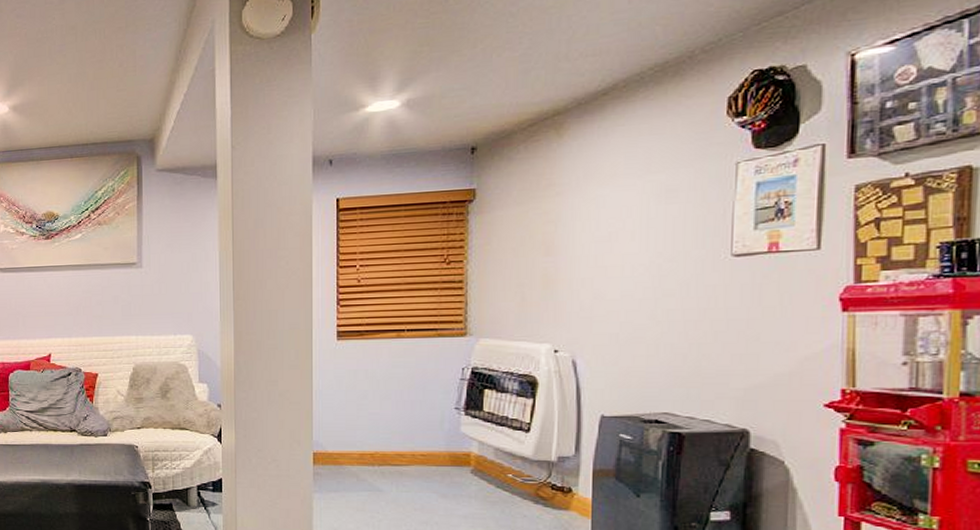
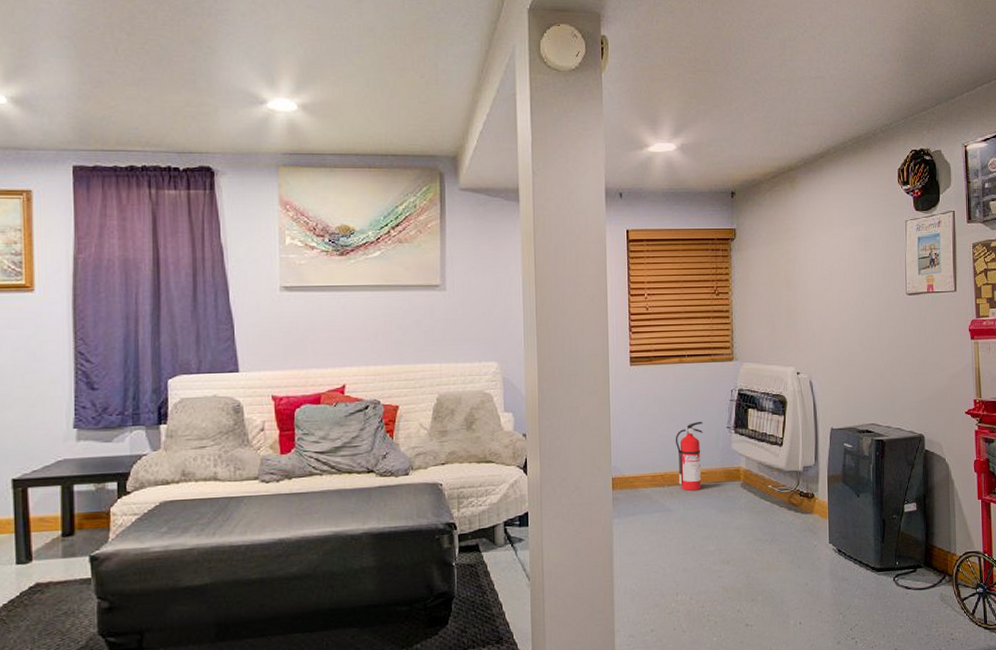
fire extinguisher: none [388,400,424,474] -> present [675,421,703,491]

